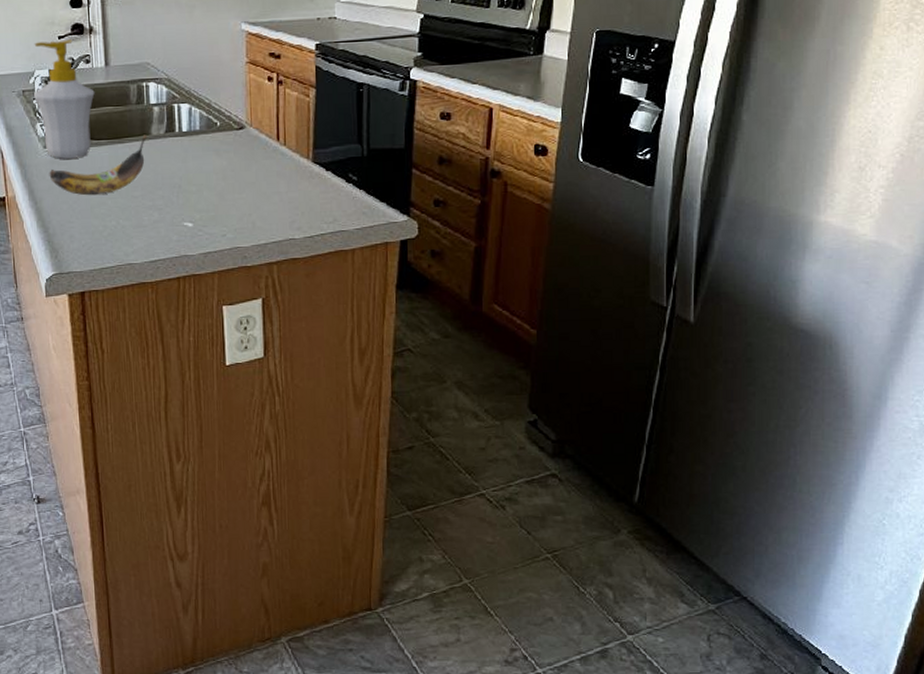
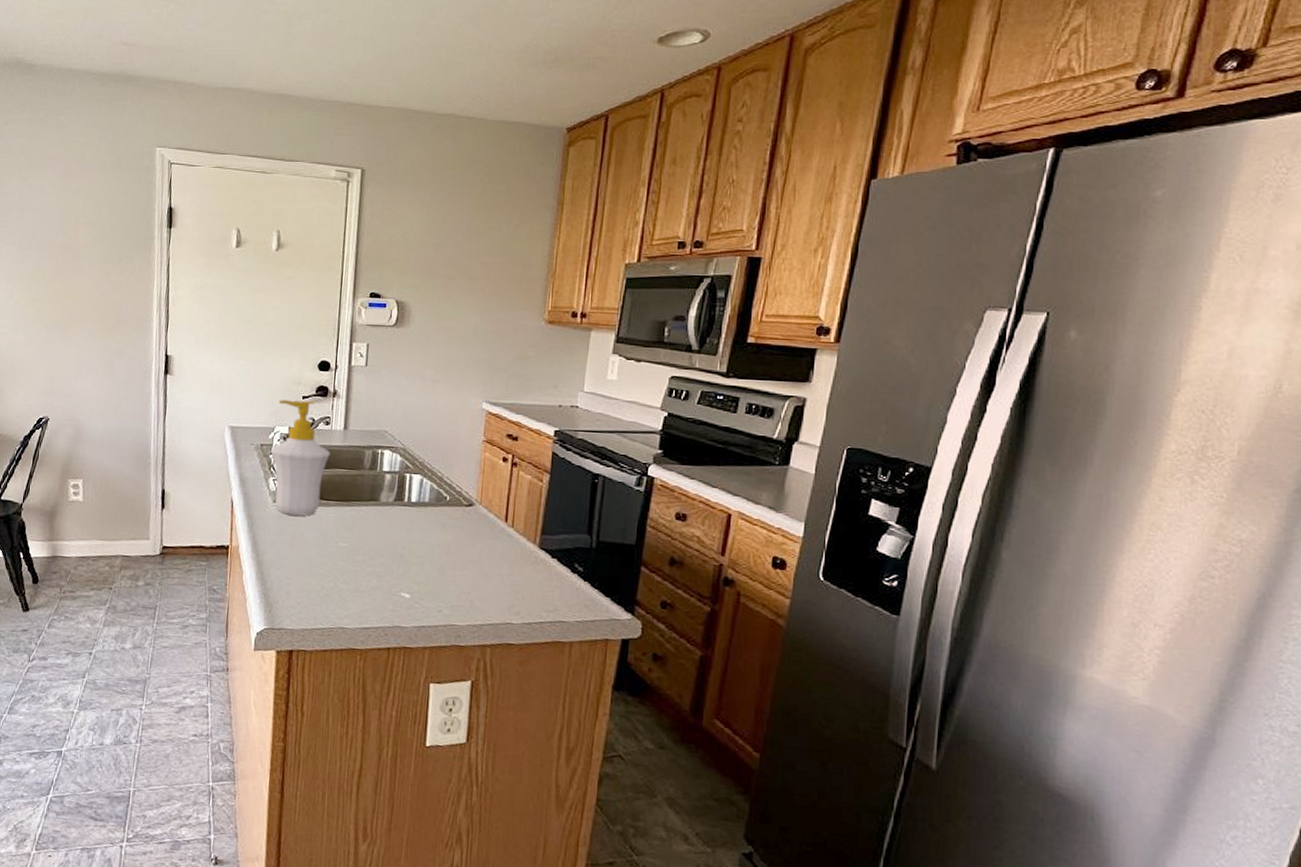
banana: present [49,134,148,196] -> none [274,500,376,555]

